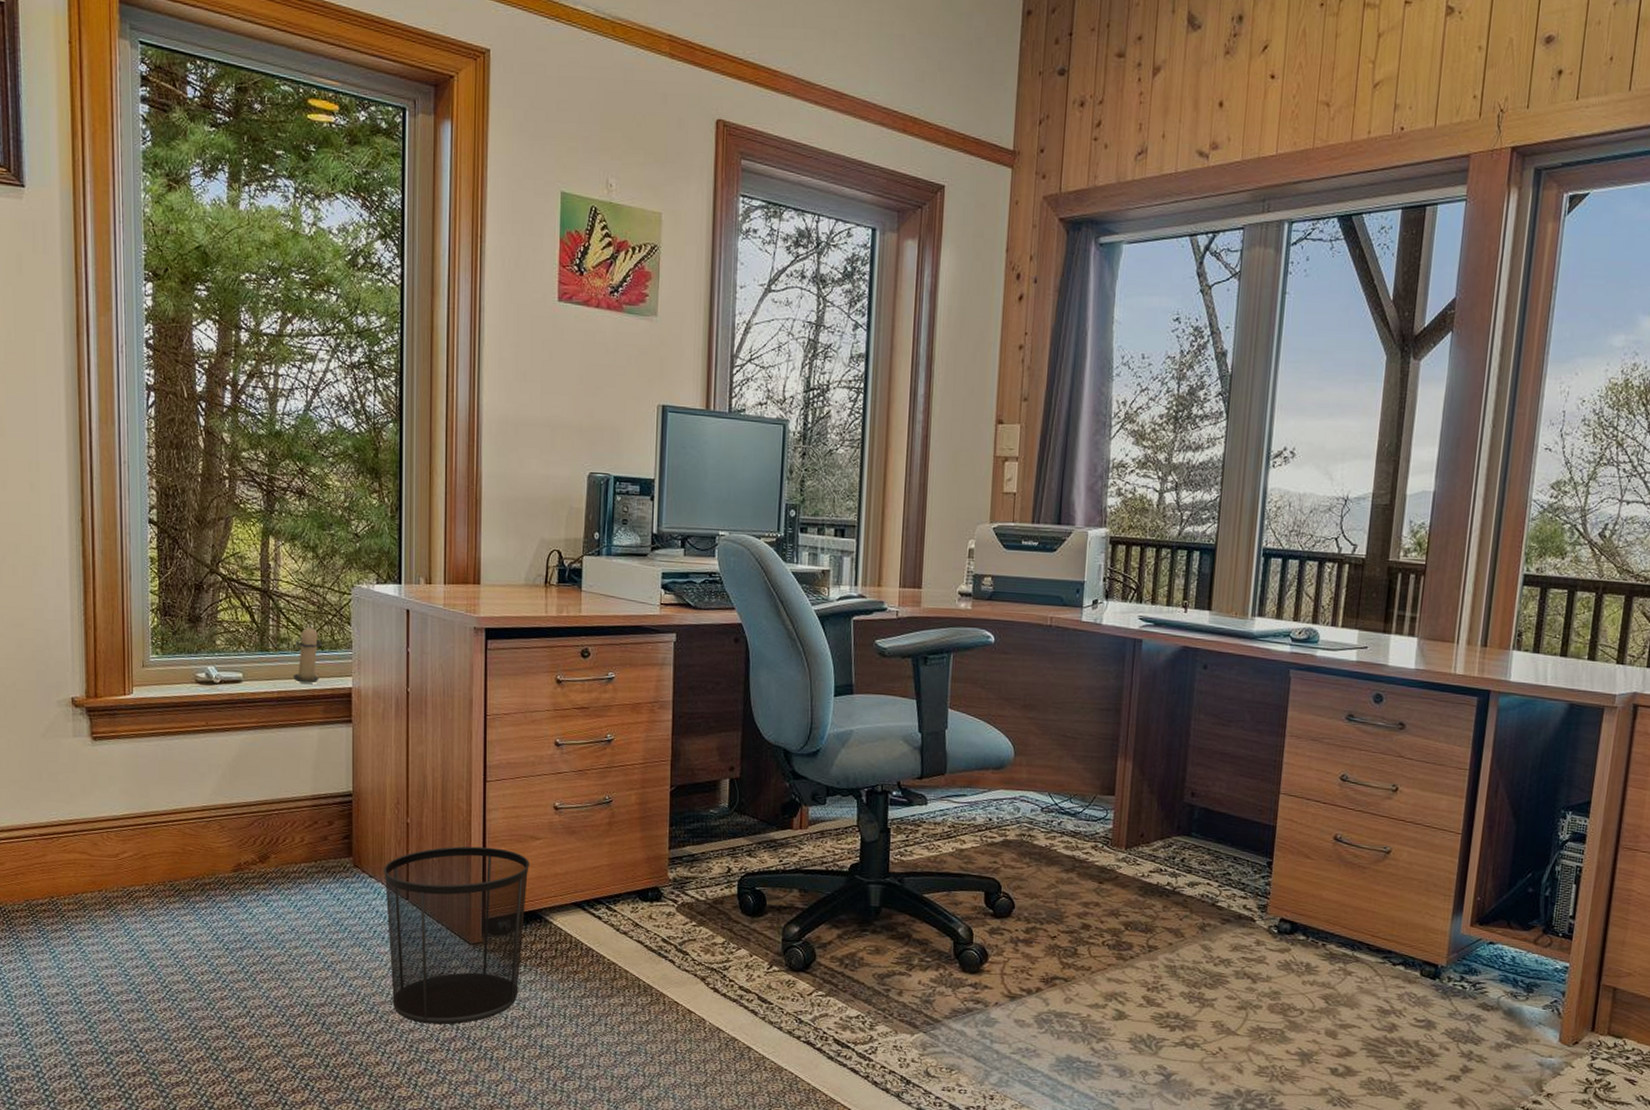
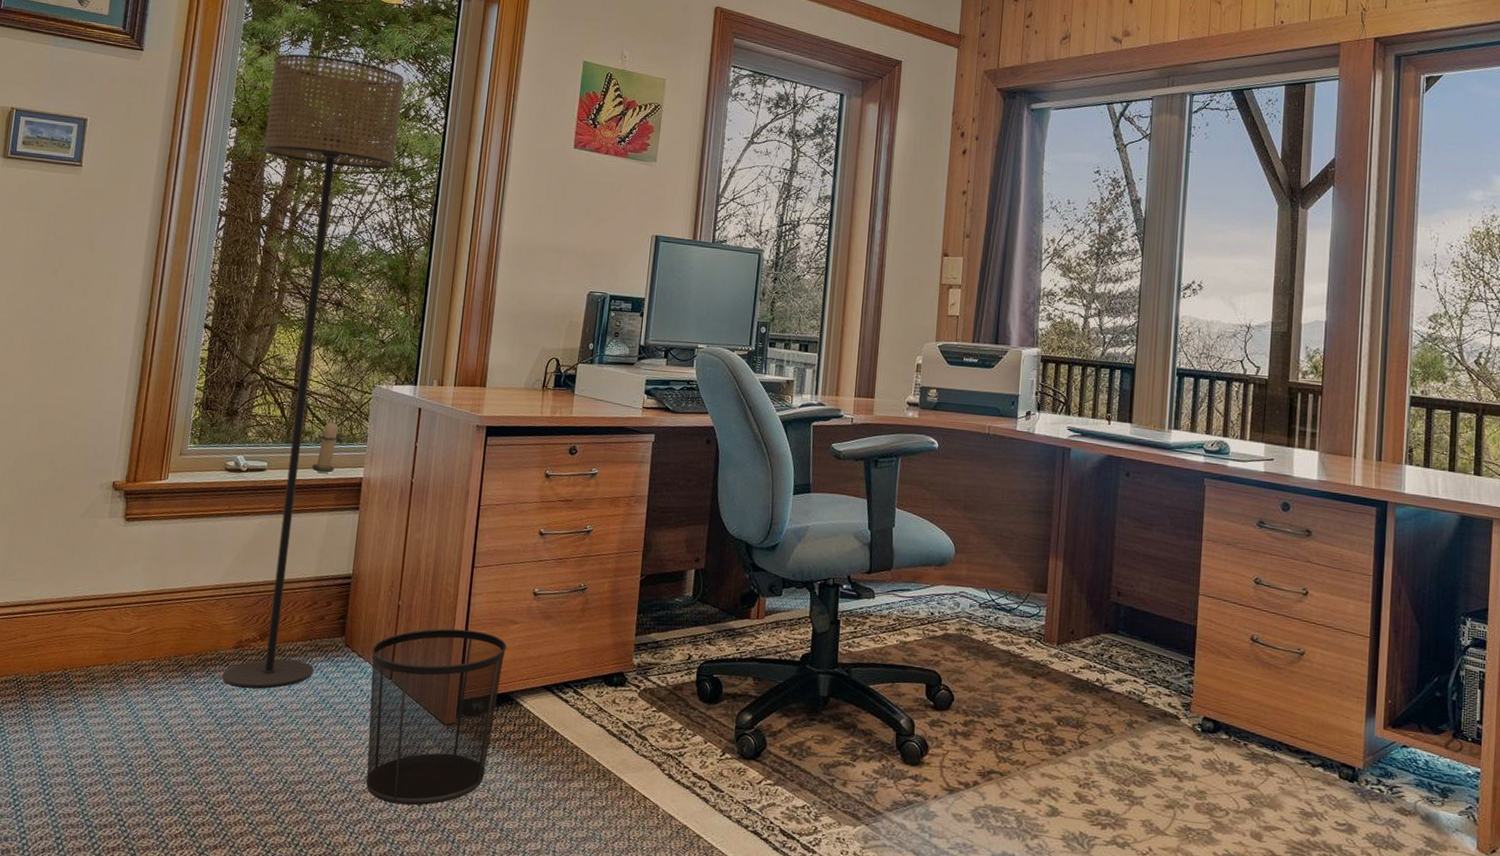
floor lamp: none [186,188,347,913] -> present [222,53,405,689]

